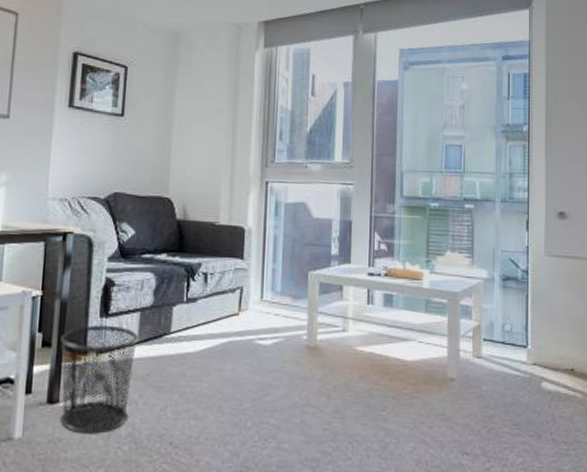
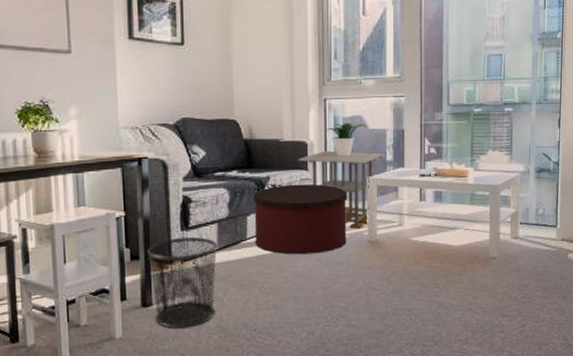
ottoman: none [179,273,286,357] -> present [252,184,348,255]
side table: none [233,238,330,331] -> present [297,150,386,229]
potted plant: none [266,209,312,247] -> present [326,123,368,157]

